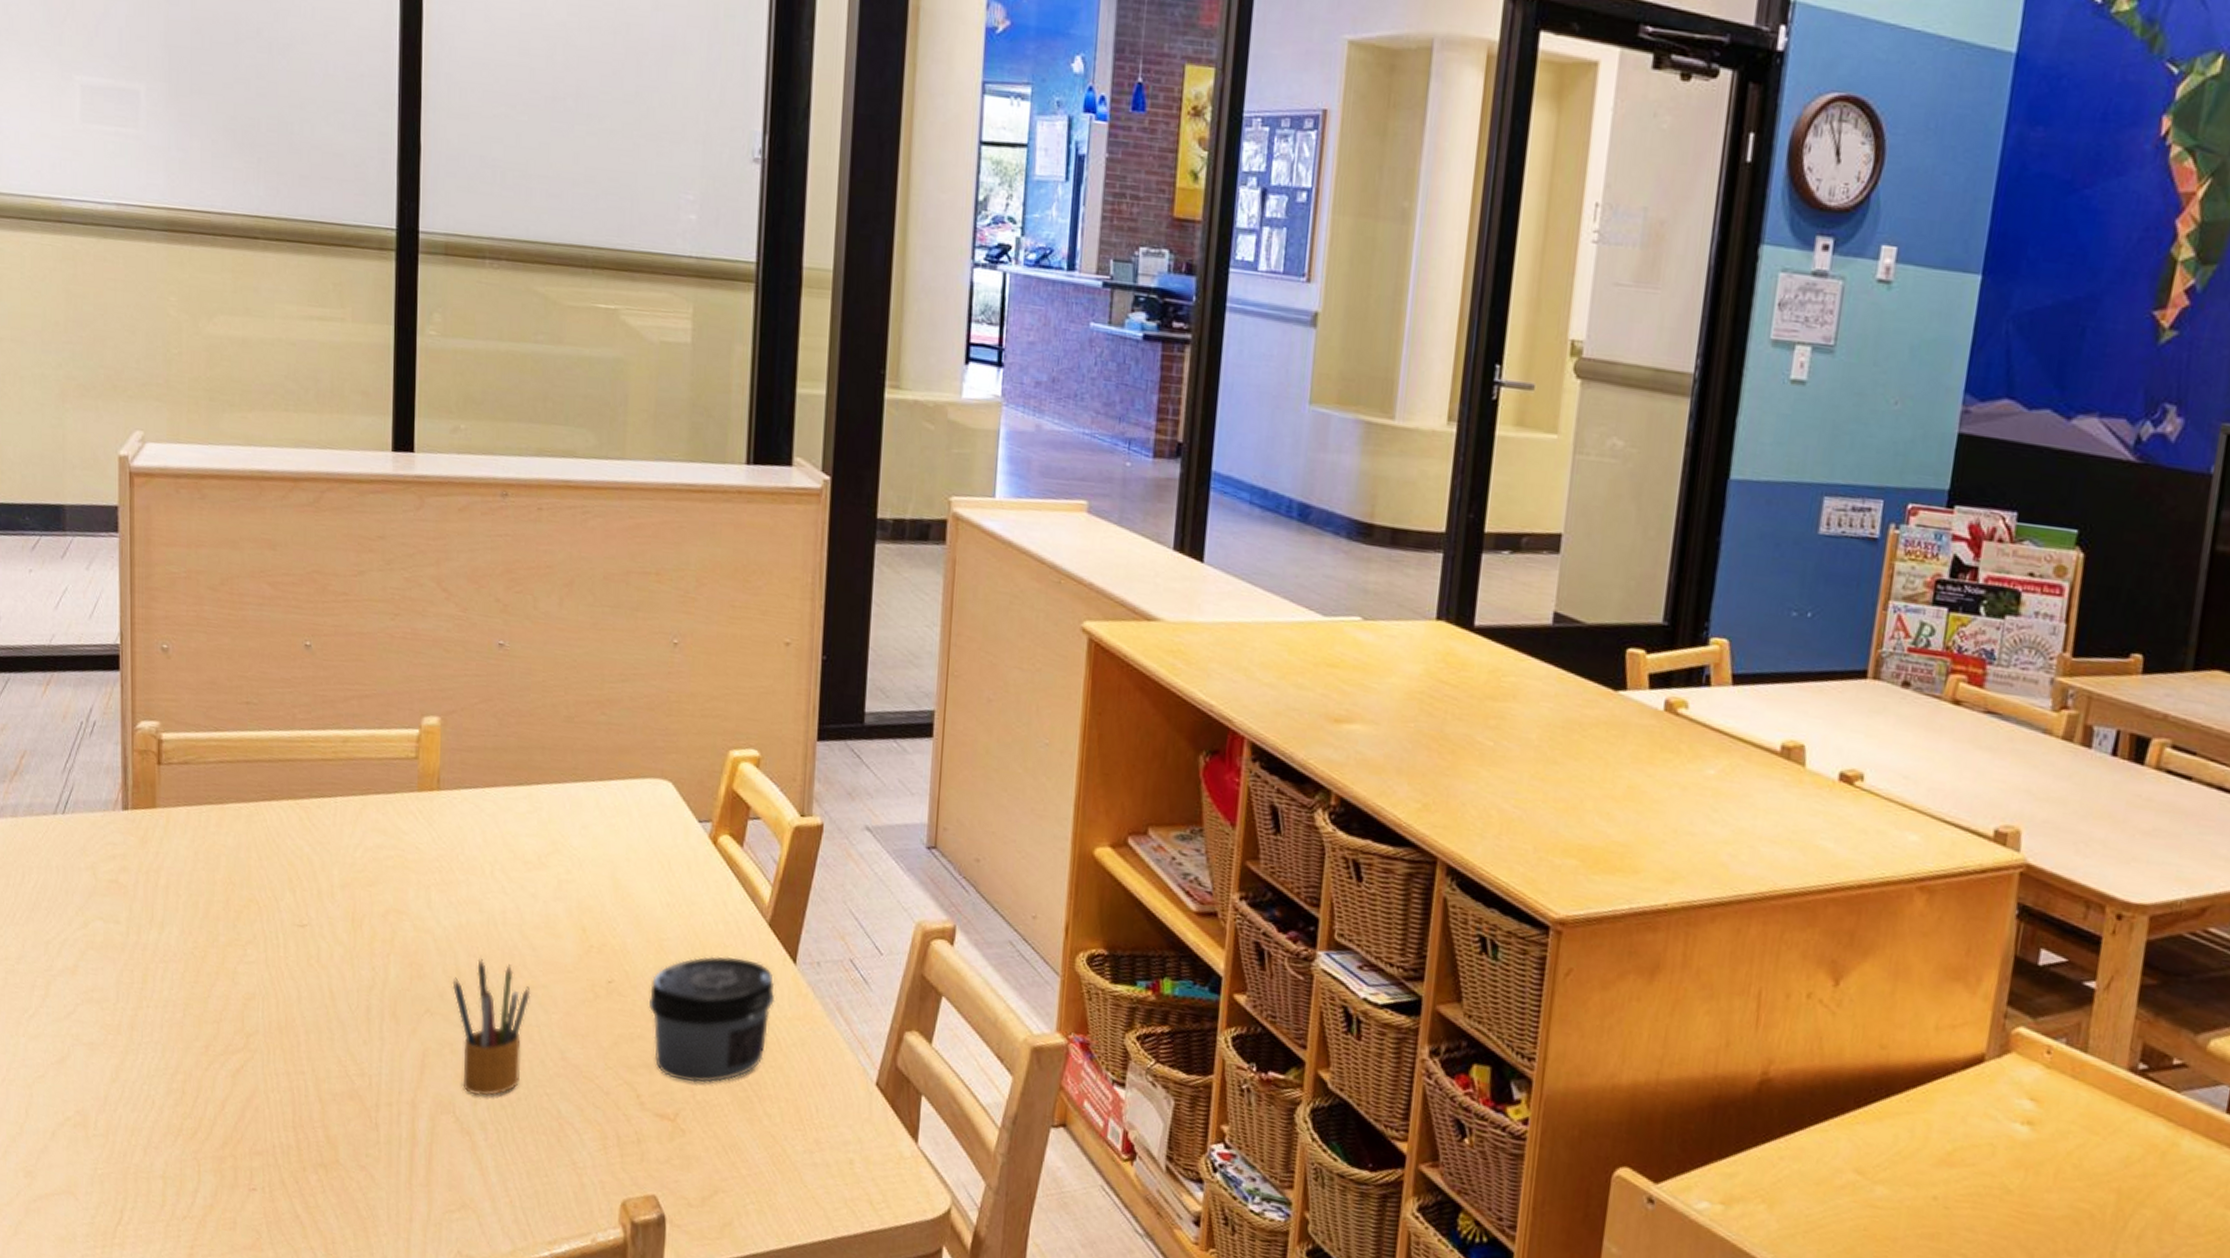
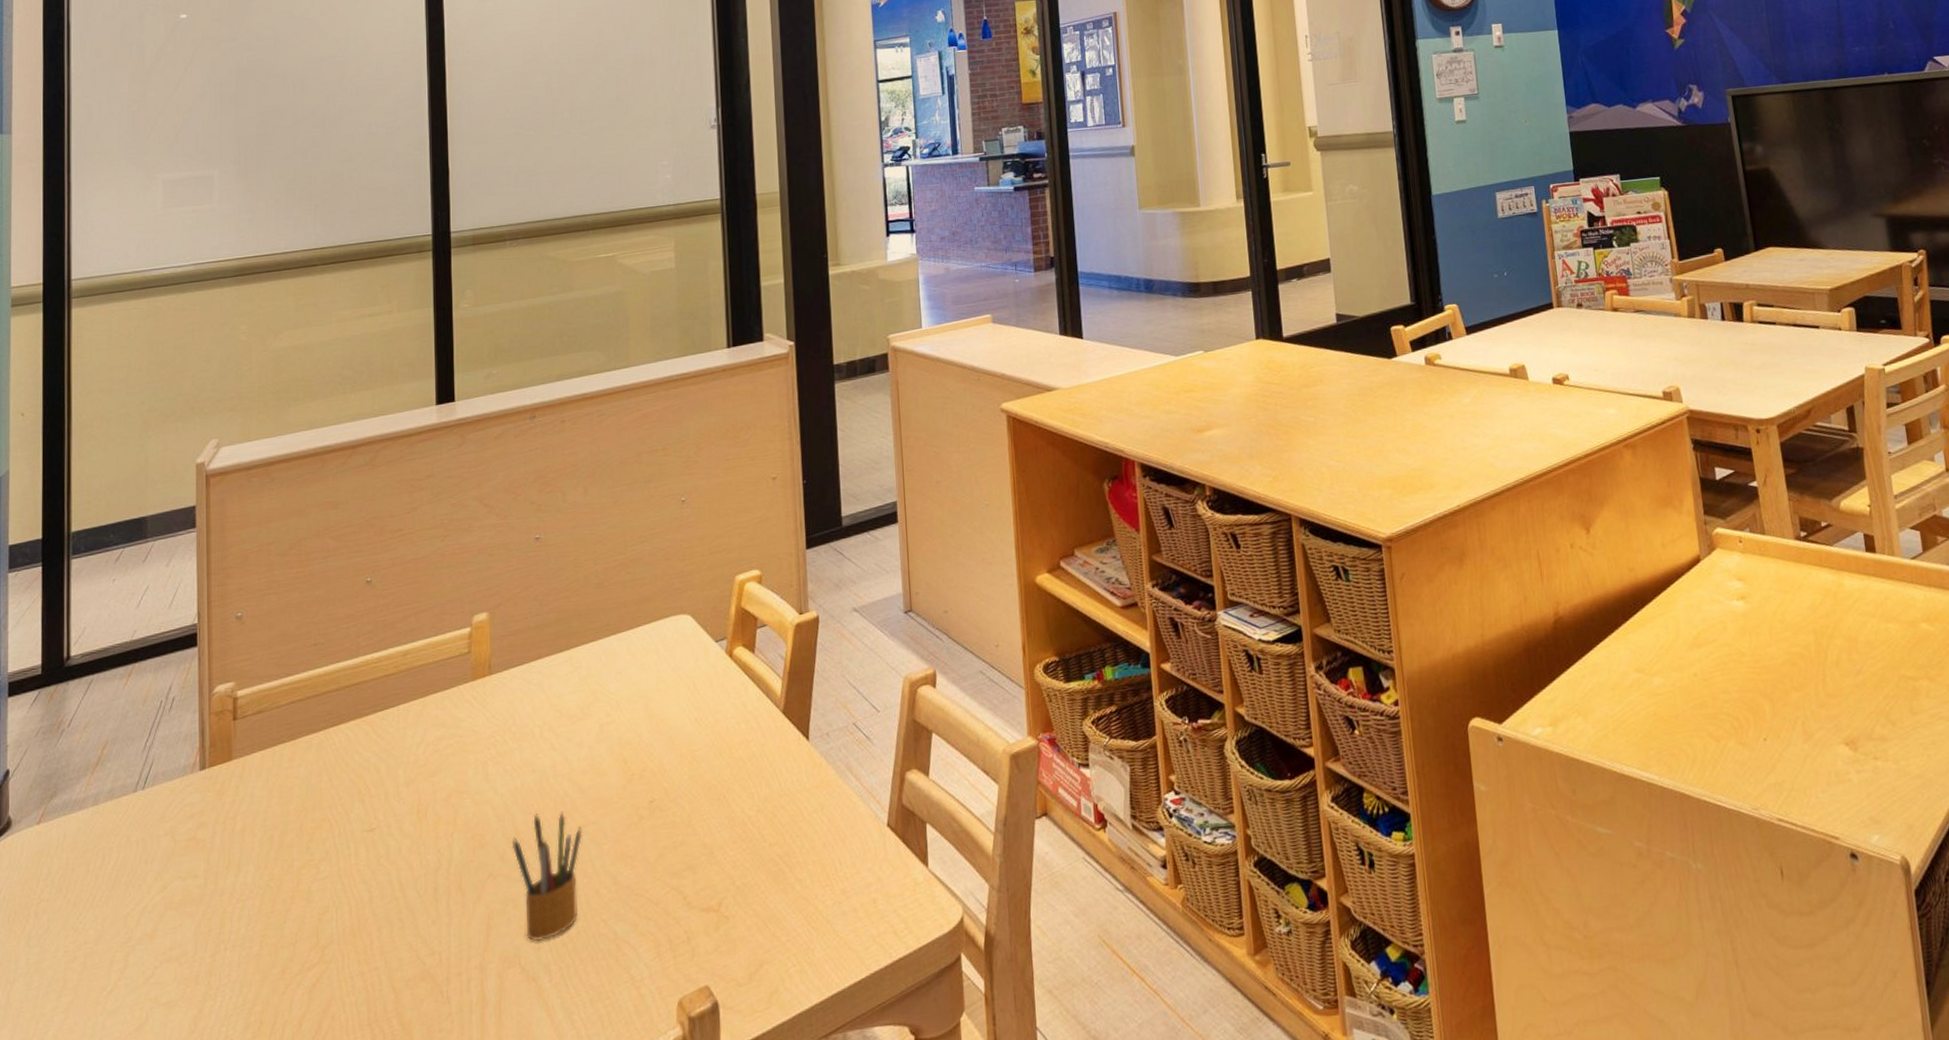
jar: present [648,955,776,1083] -> none [686,747,795,873]

